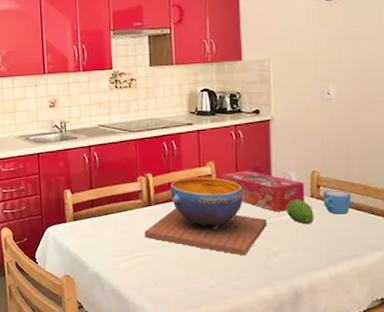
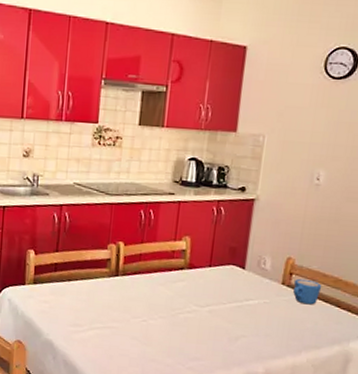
decorative bowl: present [145,177,267,256] -> none [107,250,235,338]
tissue box: present [221,170,305,212] -> none [195,249,278,296]
fruit: present [286,199,314,225] -> none [255,284,282,312]

